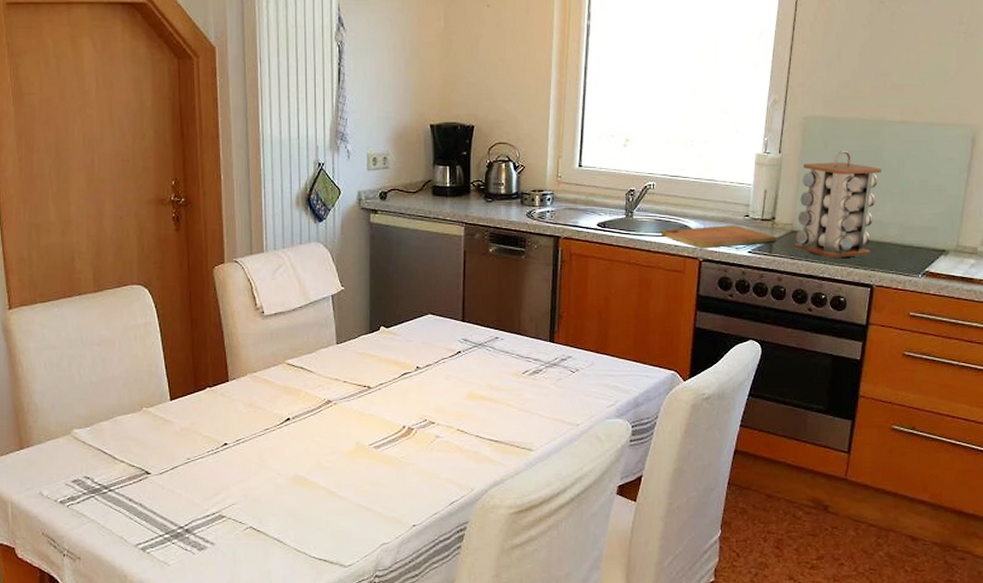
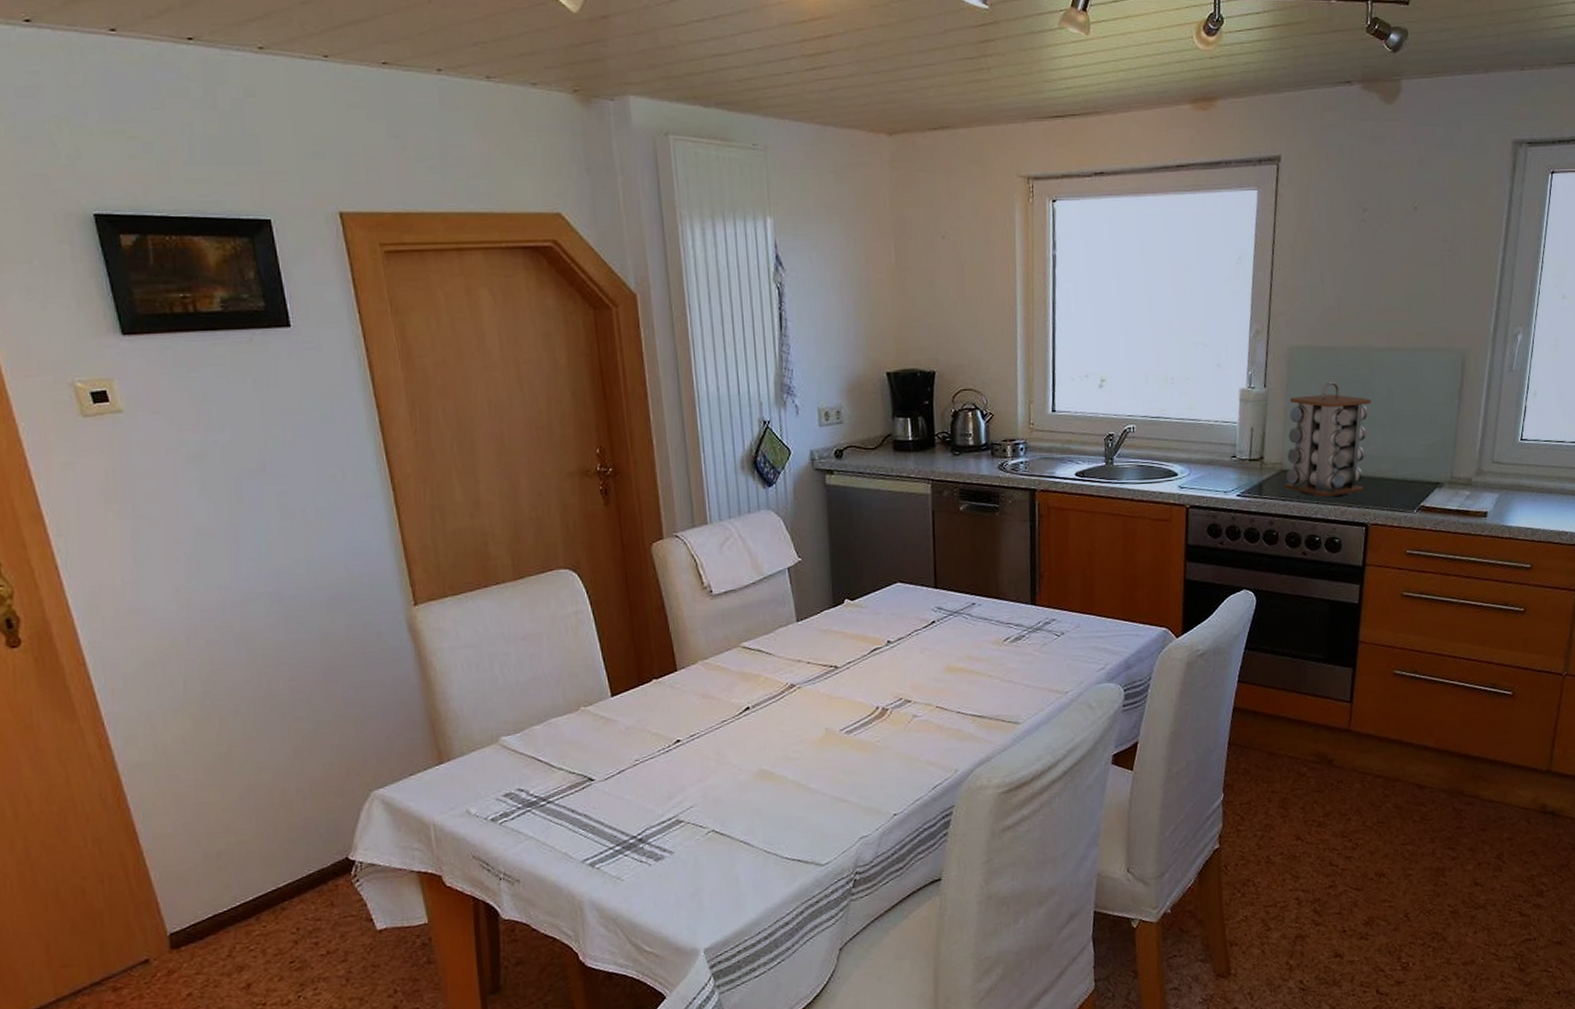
cutting board: present [662,225,777,248] -> none [1145,467,1267,494]

